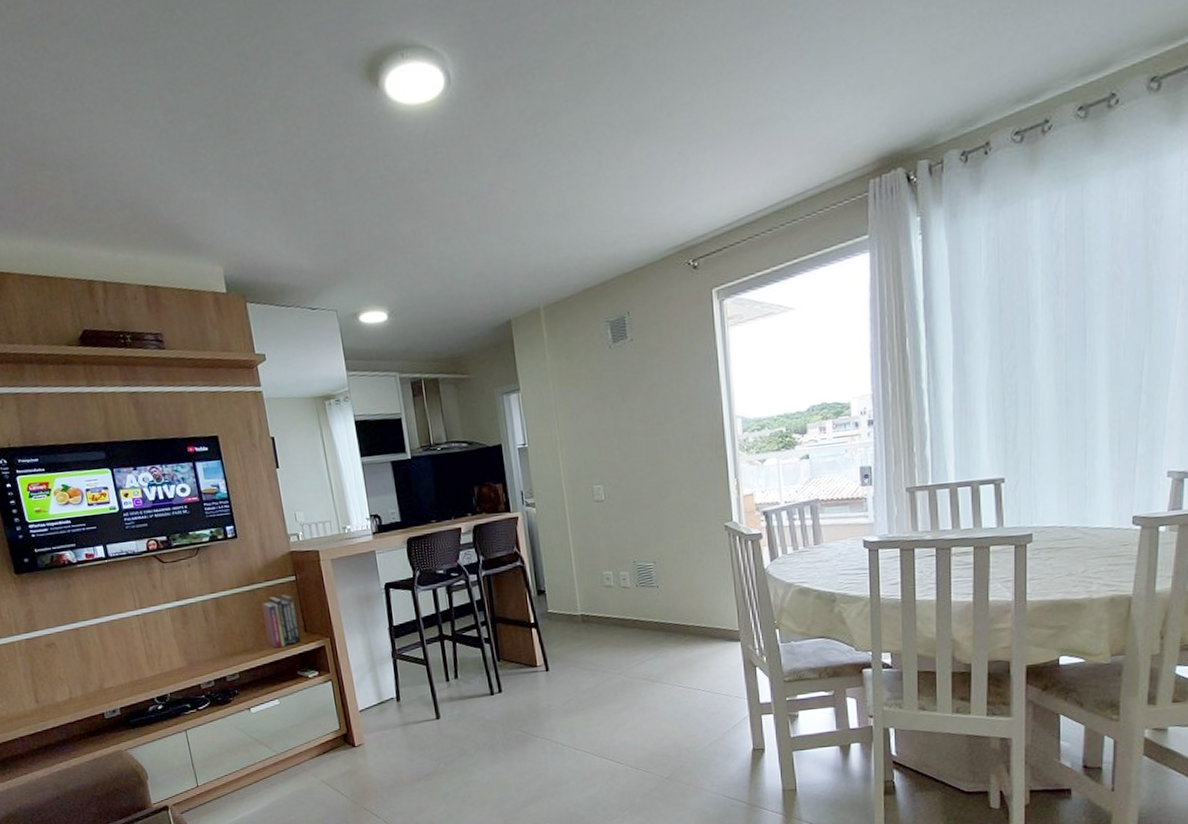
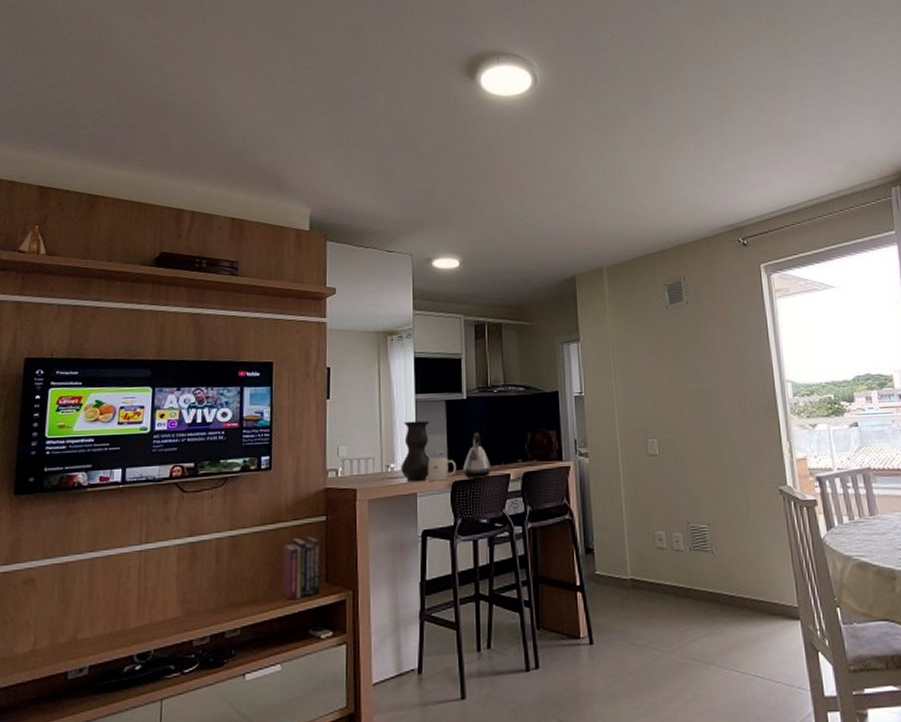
vase: none [354,482,384,541] -> present [400,420,430,482]
mug: none [381,516,410,539] -> present [427,457,457,482]
kettle: none [415,490,443,534] -> present [463,433,492,478]

